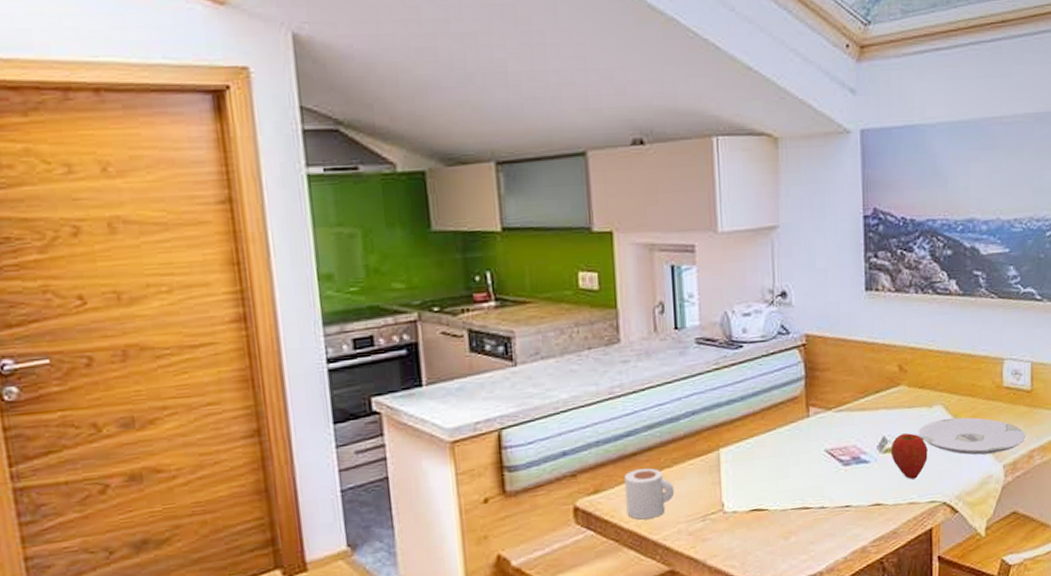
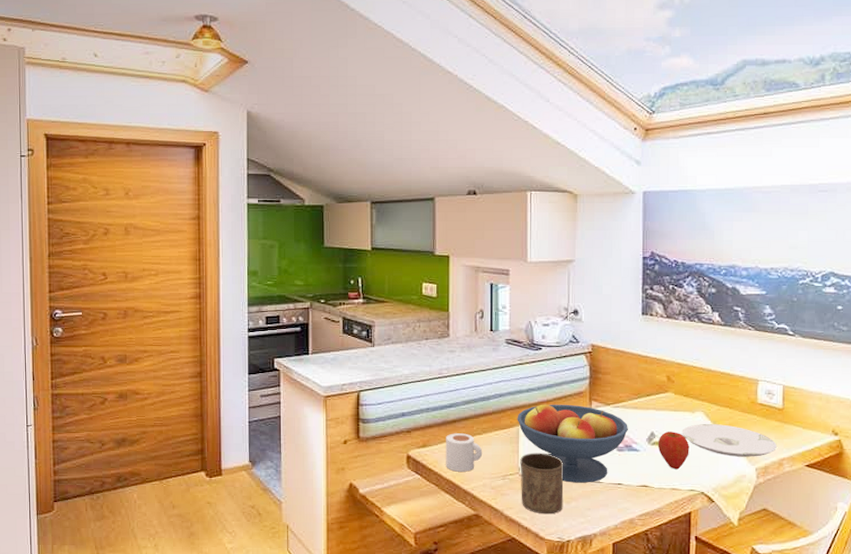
fruit bowl: none [716,414,855,514] -> present [517,404,628,483]
cup: none [723,480,781,558] -> present [520,453,564,515]

